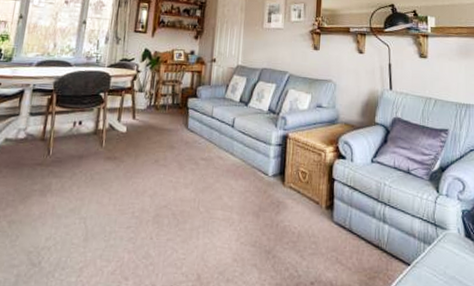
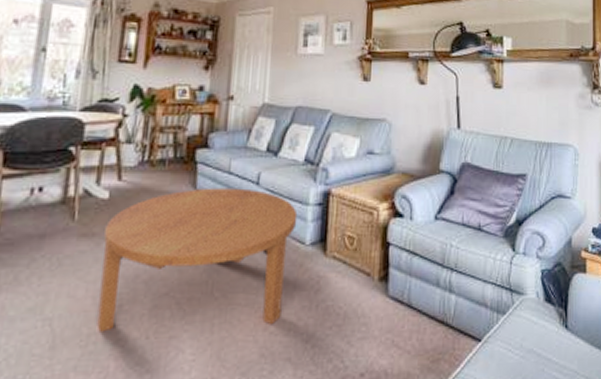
coffee table: none [116,128,263,236] -> present [97,188,298,332]

